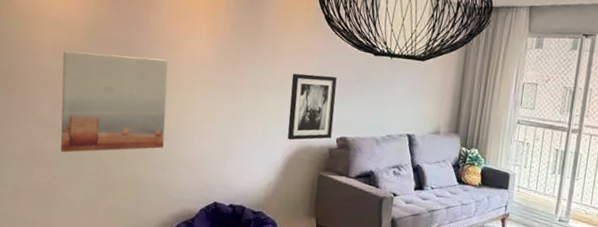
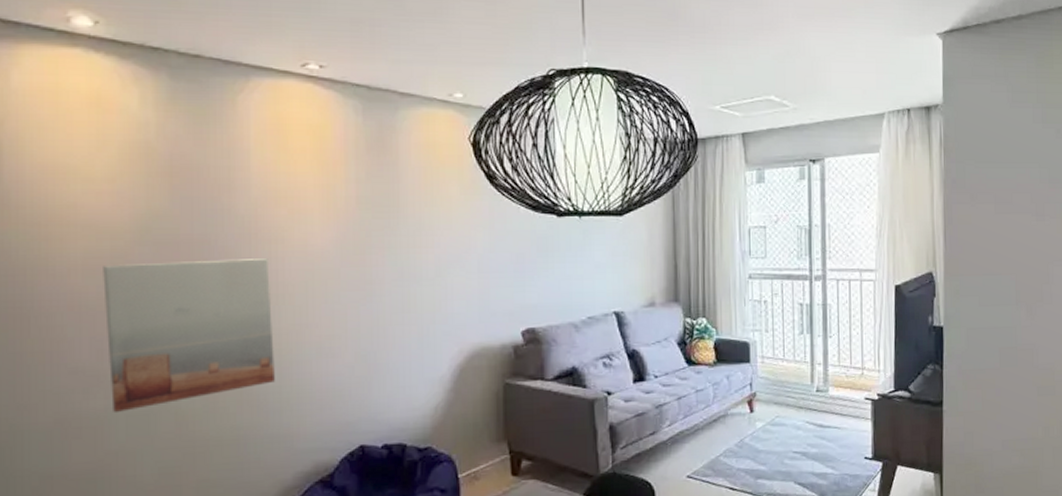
wall art: present [287,73,337,140] -> none [450,250,514,343]

